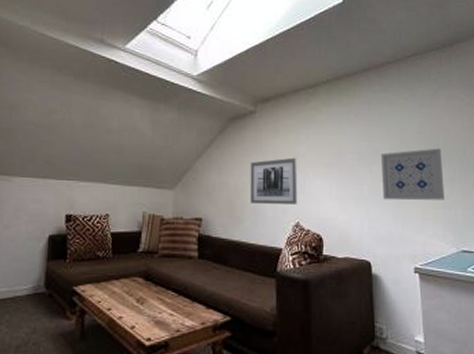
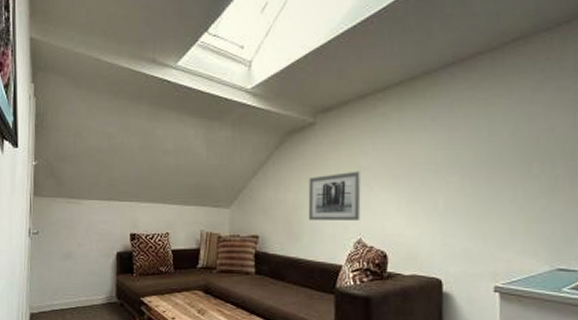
wall art: present [380,148,444,201] -> none [461,152,542,214]

